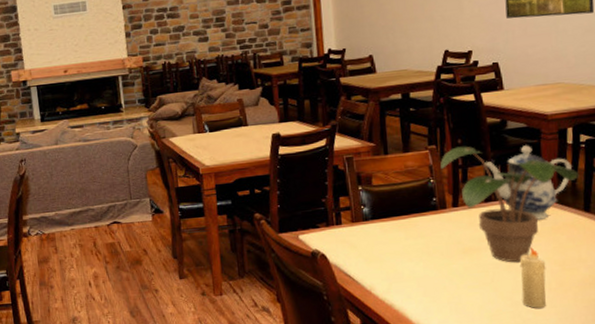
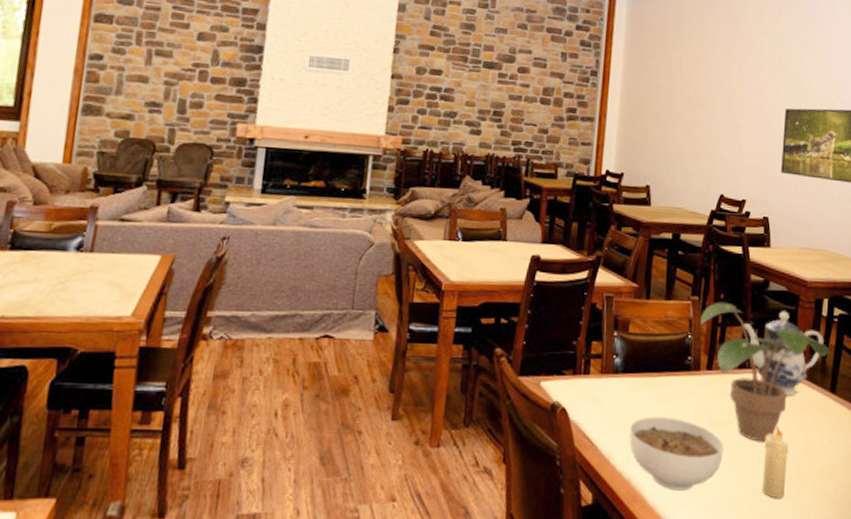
bowl: none [386,251,479,310] -> present [629,417,724,491]

